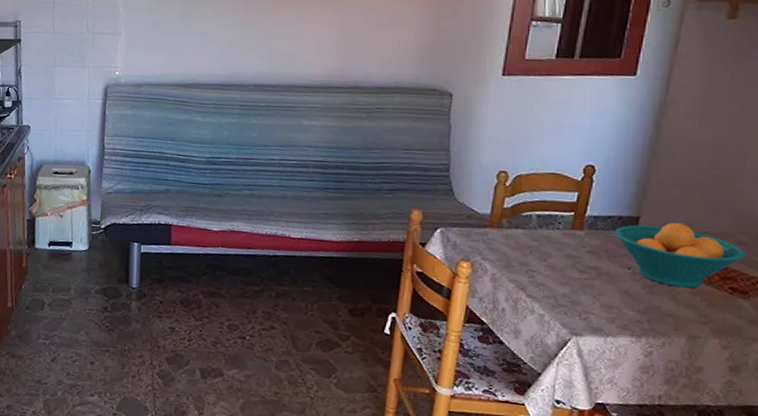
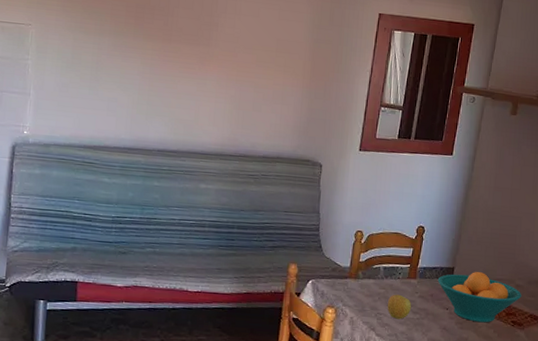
apple: none [542,248,577,279] -> present [387,294,412,319]

